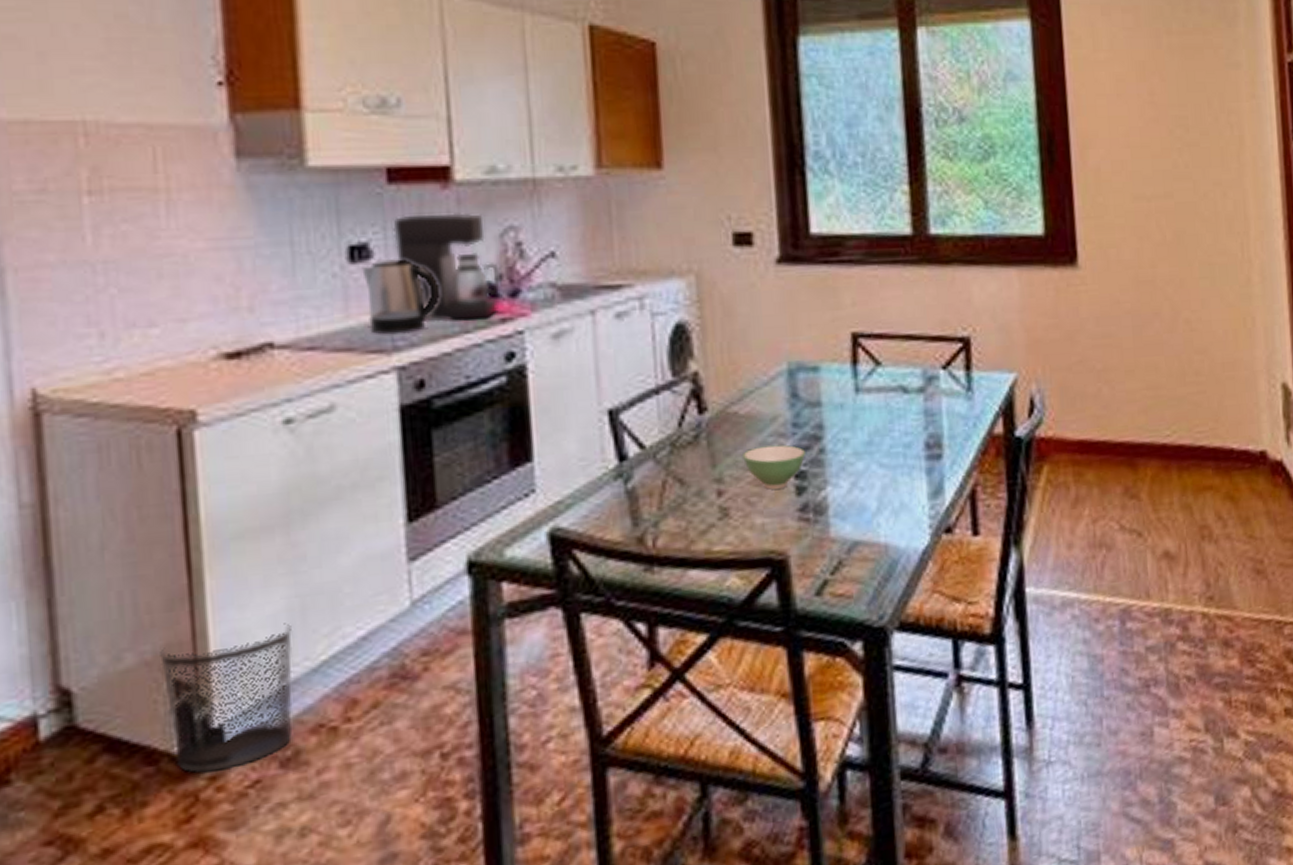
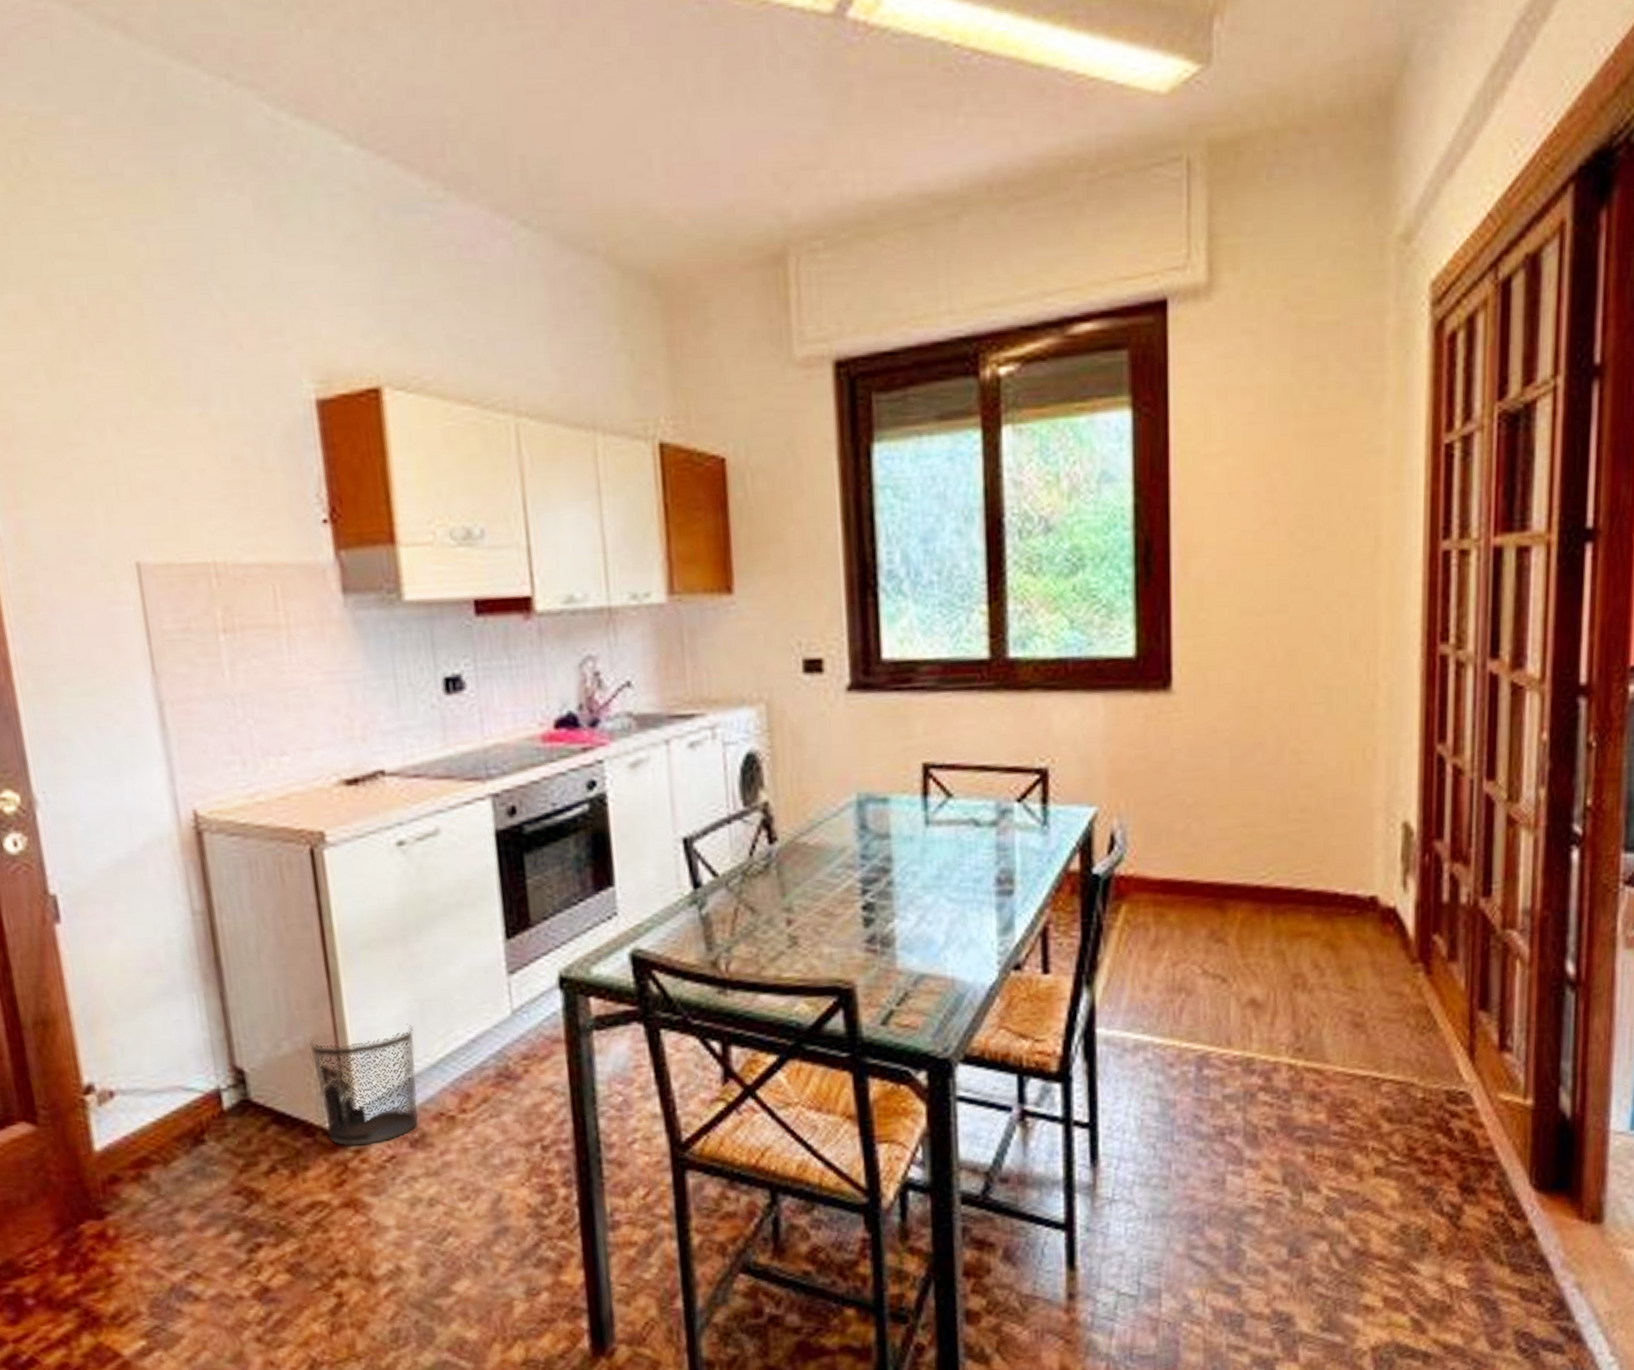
kettle: present [362,258,439,334] -> none [456,689,526,763]
coffee maker: present [393,213,500,321] -> none [482,643,581,750]
bowl: present [743,445,807,490] -> none [811,876,875,920]

